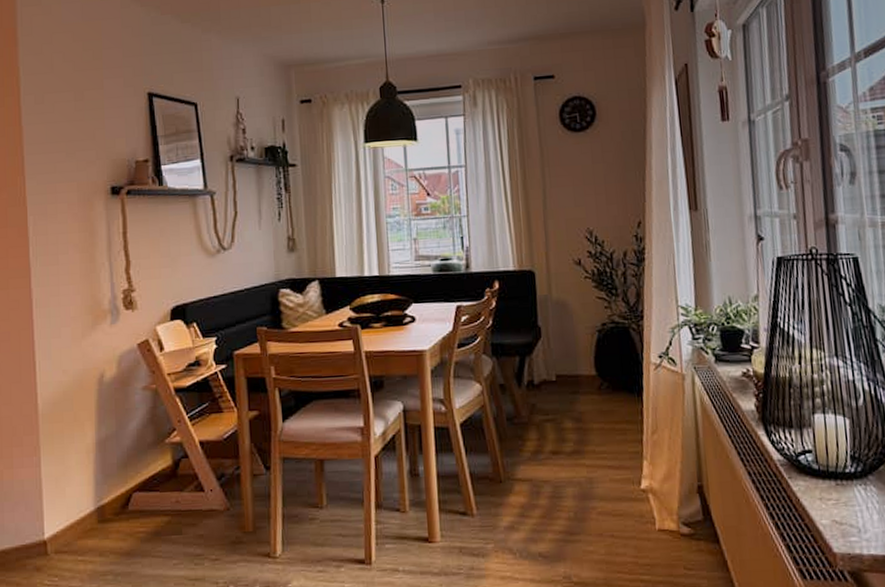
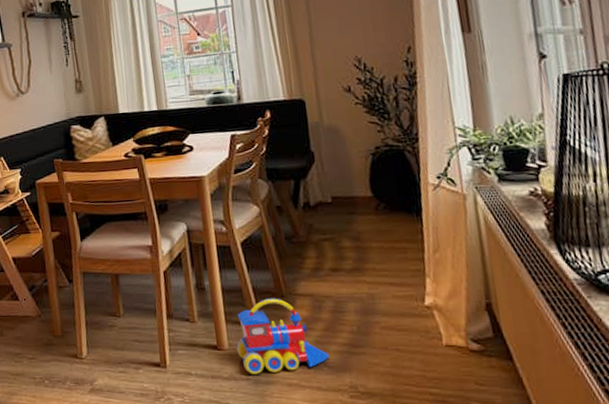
toy train: none [449,484,545,568] -> present [236,298,329,374]

